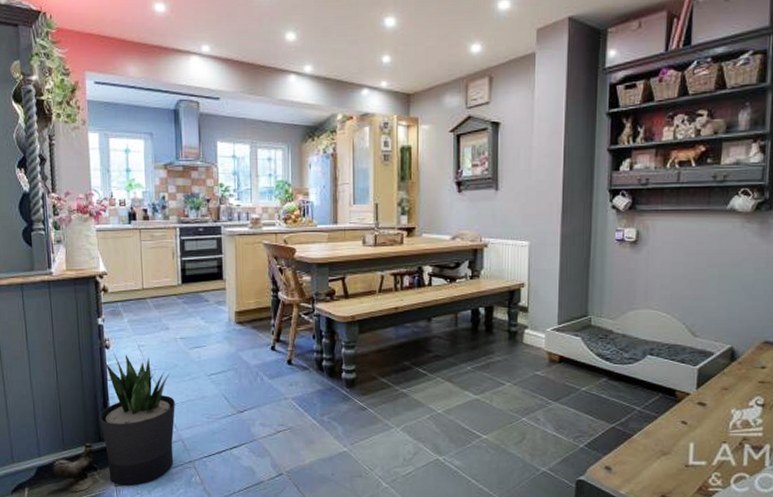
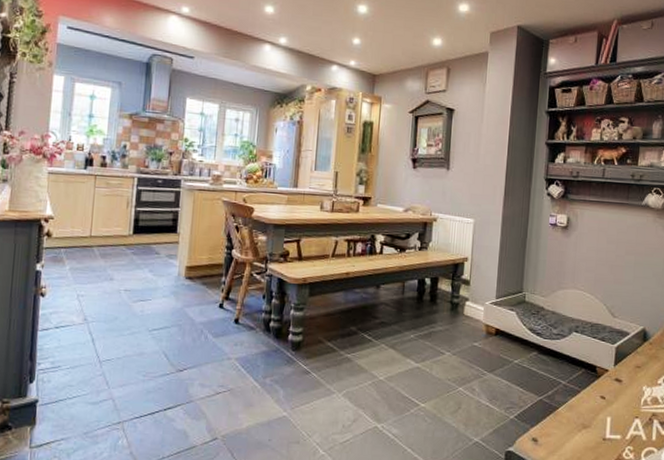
planter: present [100,352,175,487] -> none [22,301,110,449]

